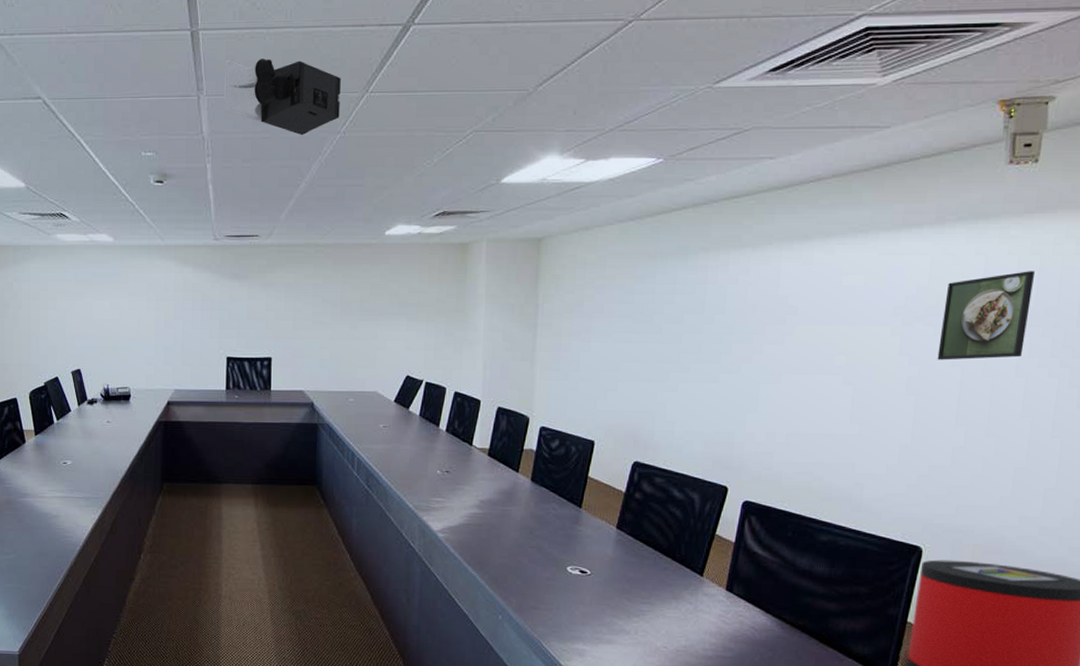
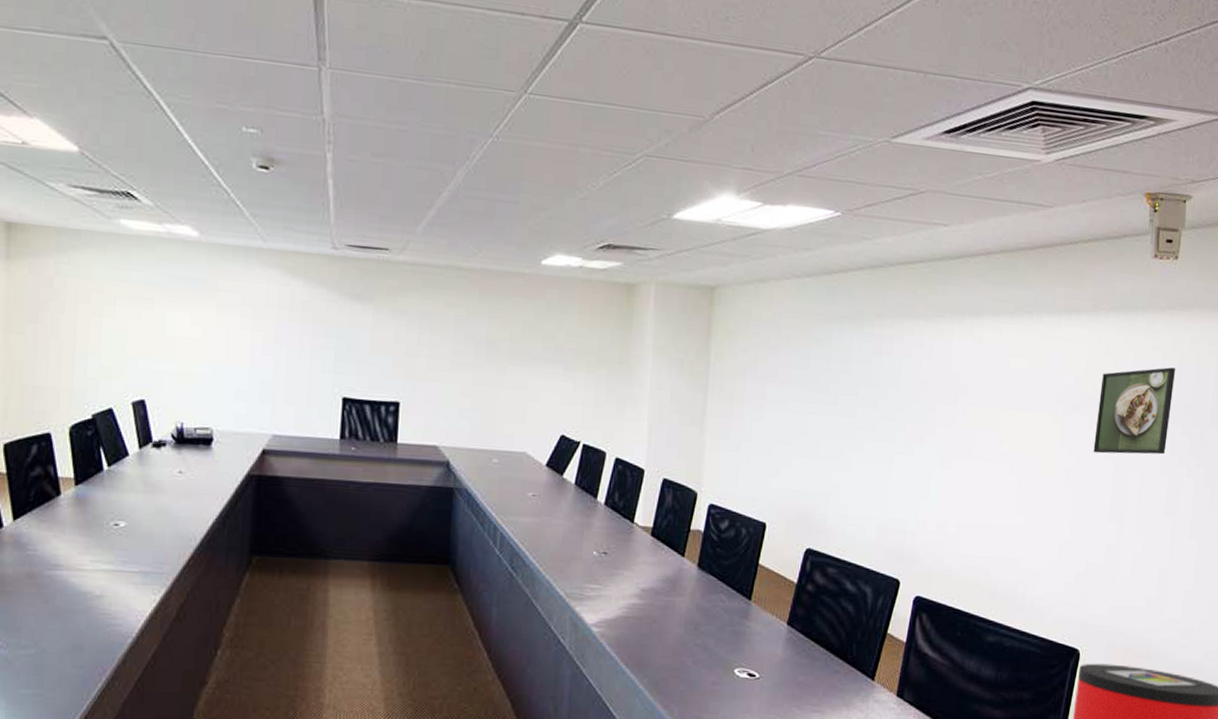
projector: present [223,58,341,136] -> none [351,26,496,134]

